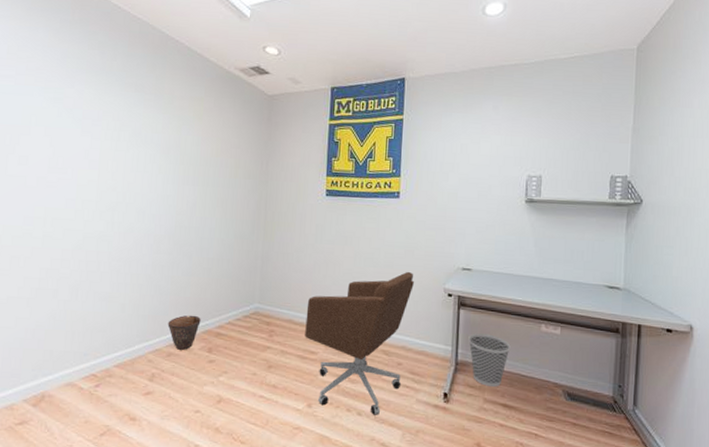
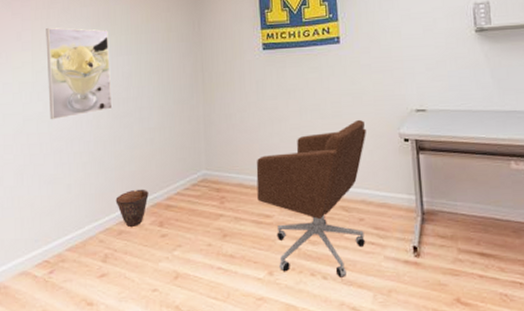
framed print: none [111,149,177,240] -> present [46,27,113,120]
wastebasket: present [468,333,511,387] -> none [432,178,480,235]

